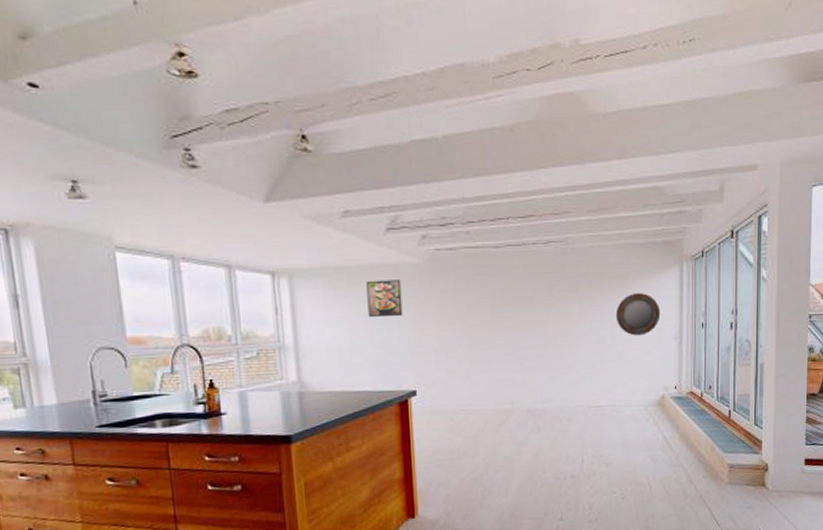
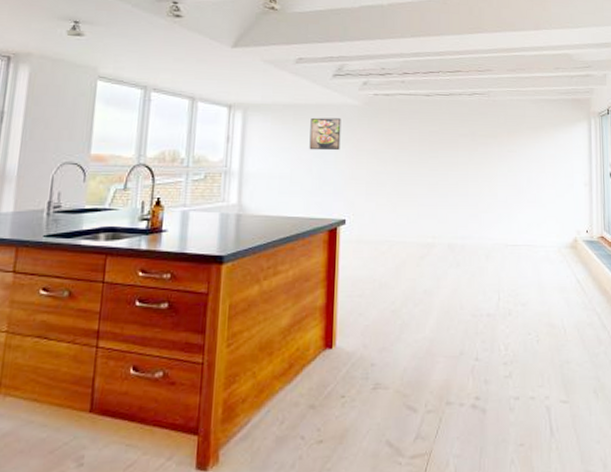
home mirror: present [615,293,661,336] -> none [531,142,572,181]

